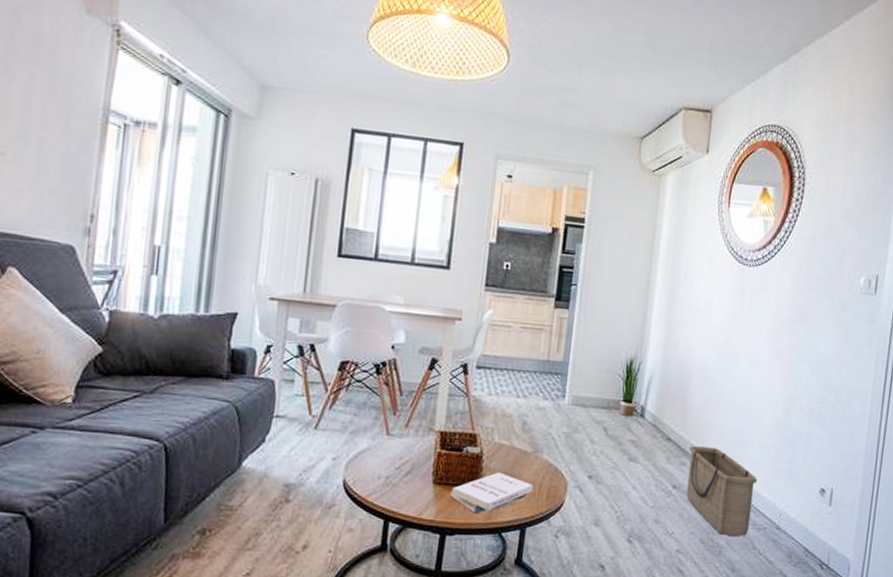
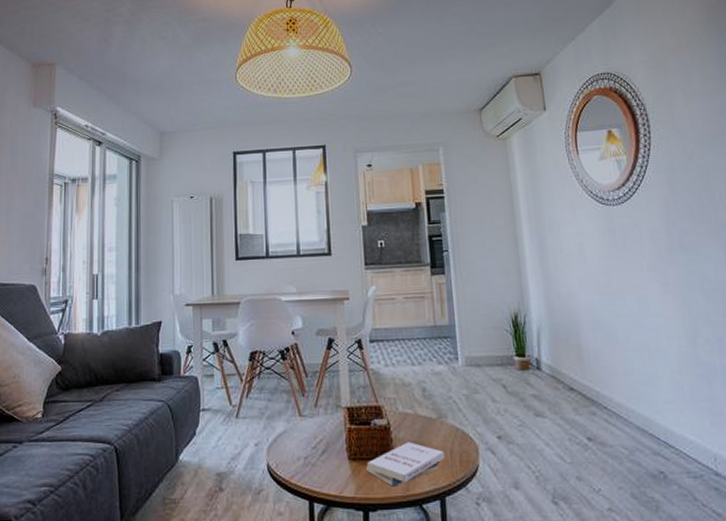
basket: present [686,445,758,536] -> none [596,392,684,487]

